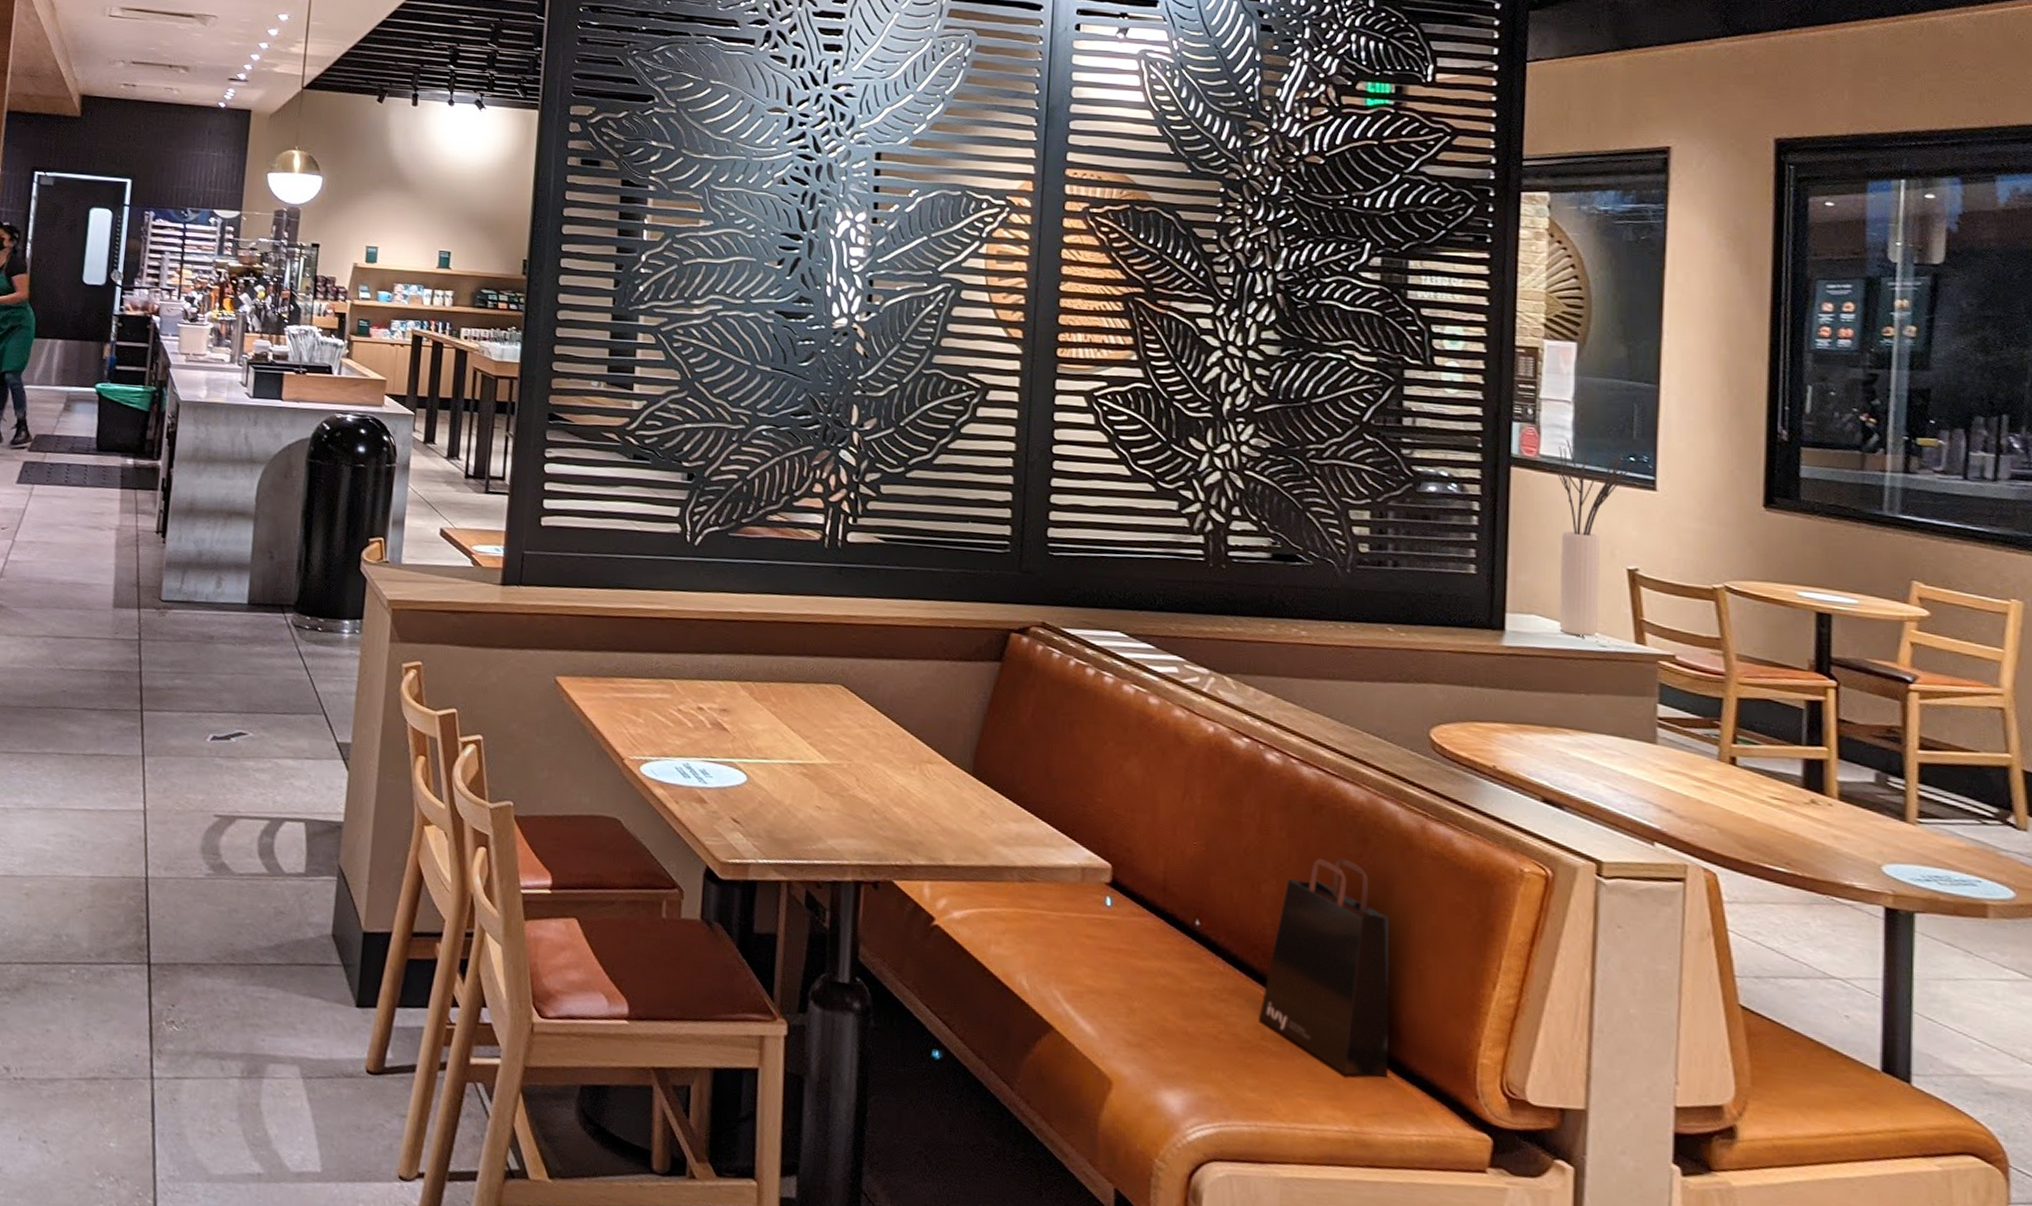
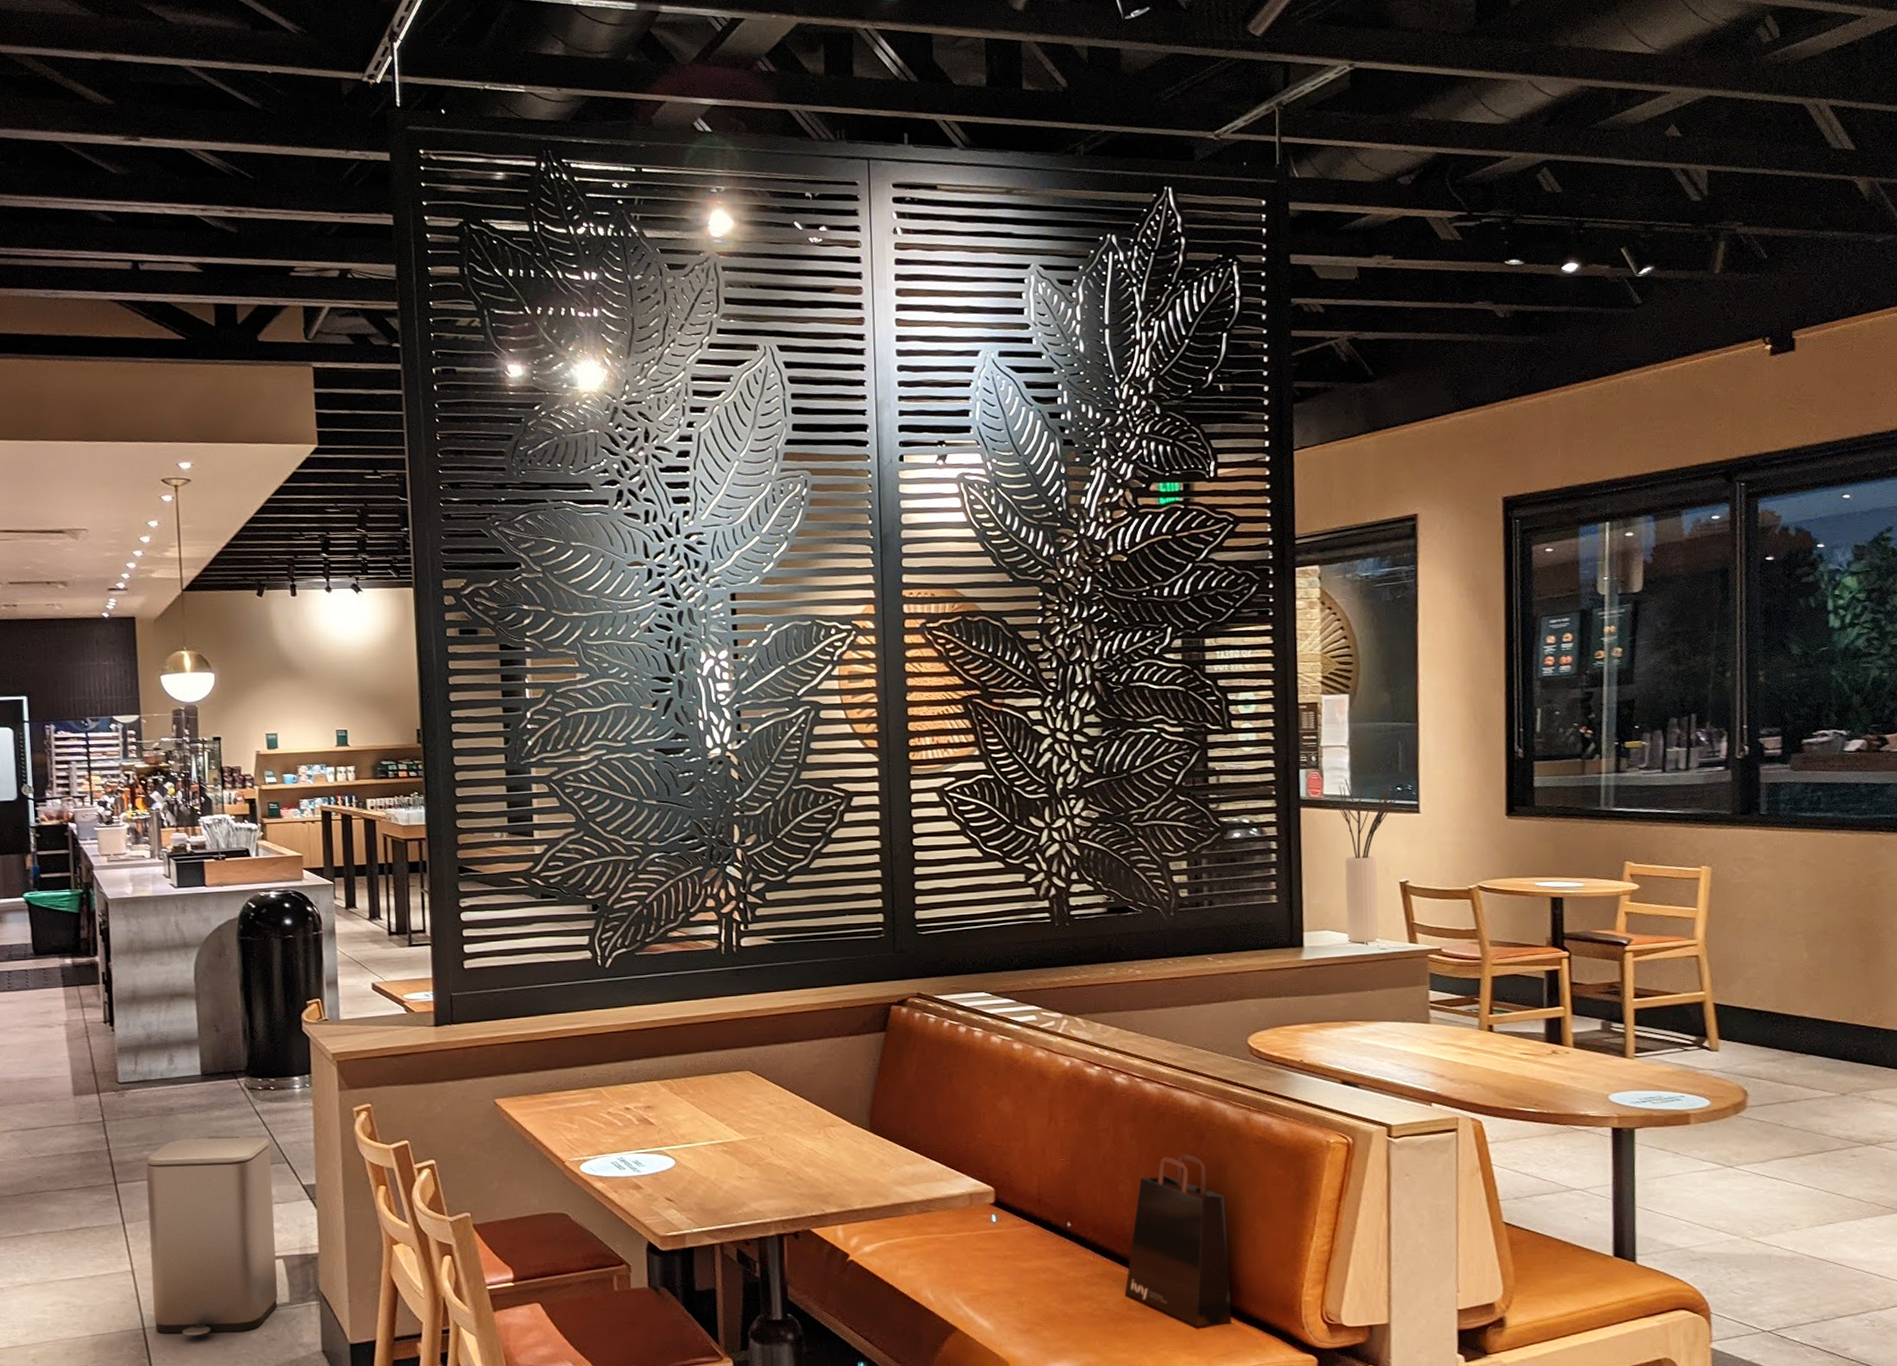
pedal bin: none [159,671,310,899] -> present [145,1136,278,1336]

